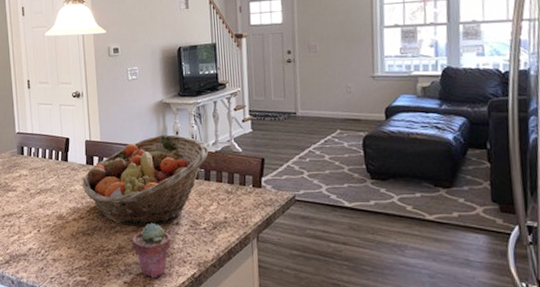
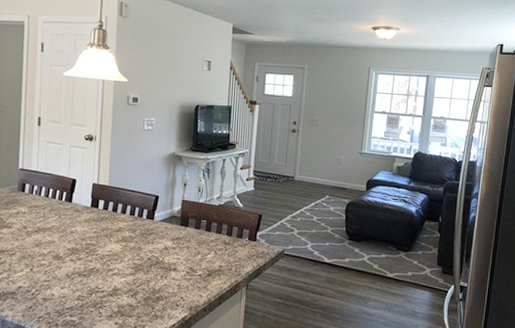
fruit basket: present [82,134,209,225] -> none [84,185,213,270]
potted succulent: present [132,223,171,278] -> none [128,268,167,320]

